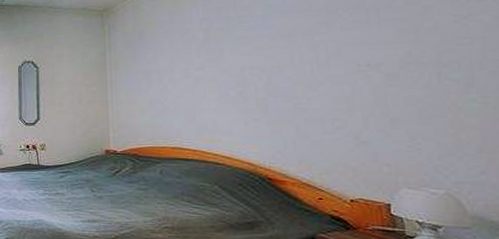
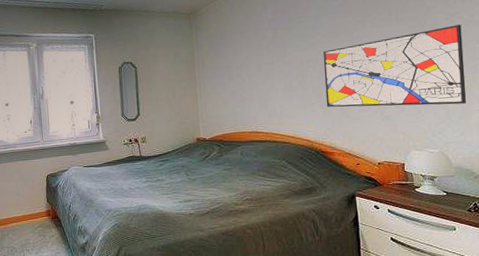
wall art: none [271,29,489,133] -> present [323,24,466,107]

